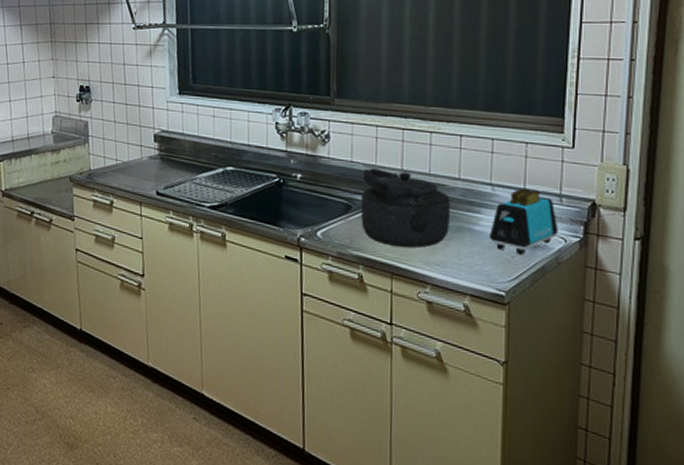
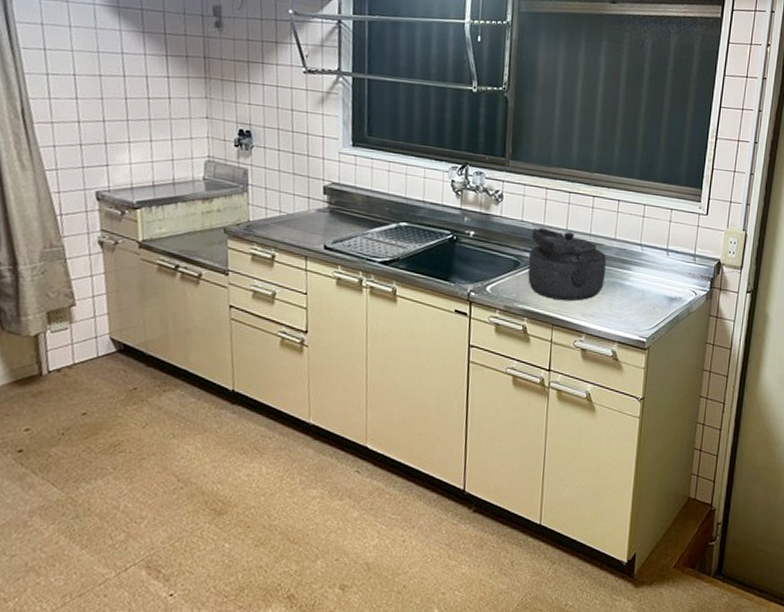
toaster: present [490,188,558,254] -> none [636,248,691,306]

